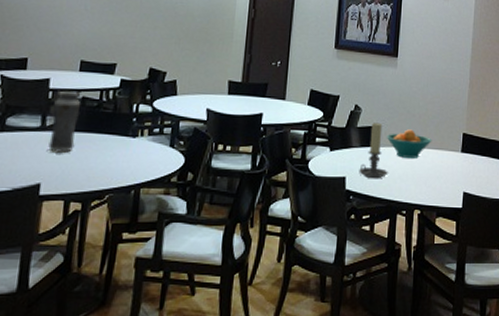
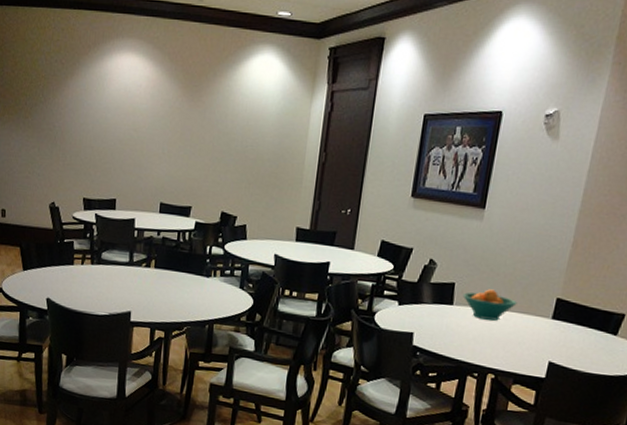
vase: present [48,91,80,153] -> none [136,231,161,287]
candle holder: present [359,122,388,179] -> none [428,279,462,338]

